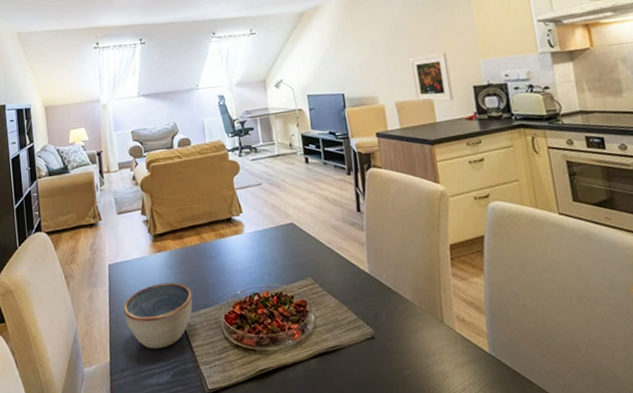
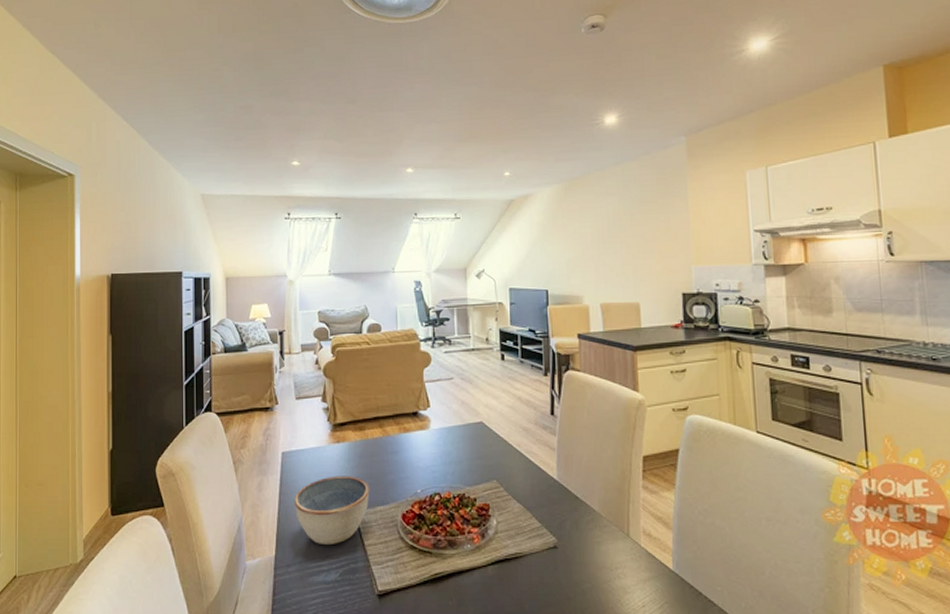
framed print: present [409,52,454,102] -> none [619,255,661,307]

